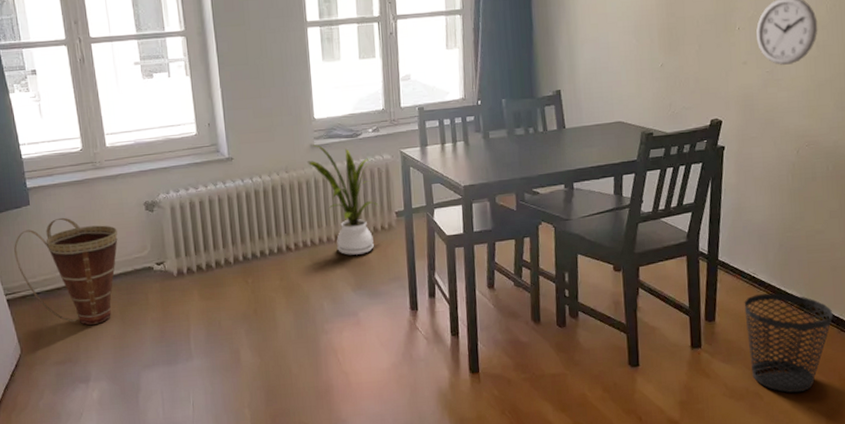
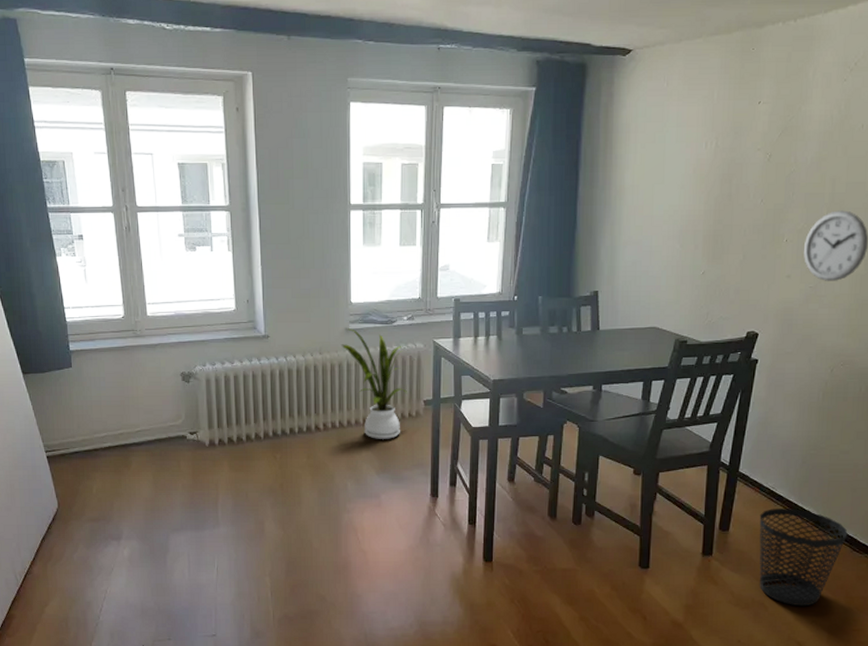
basket: present [14,217,118,325] -> none [55,381,154,486]

